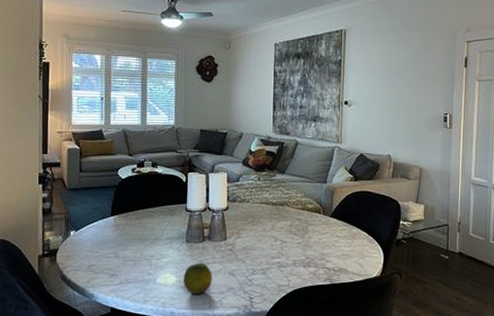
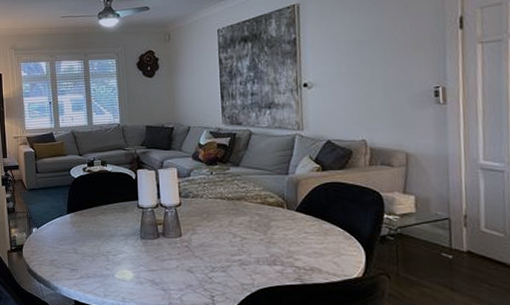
fruit: present [183,263,212,294] -> none [140,259,170,290]

